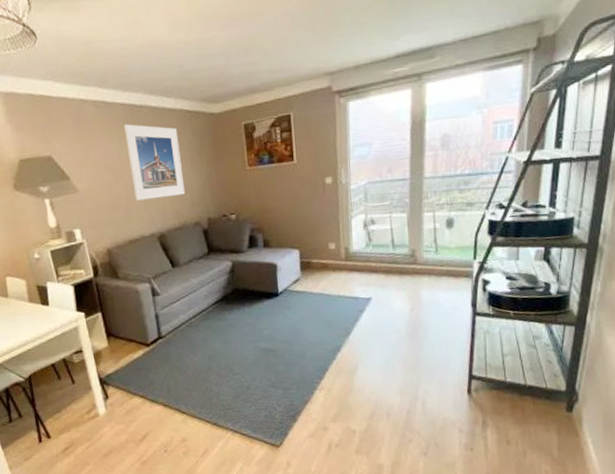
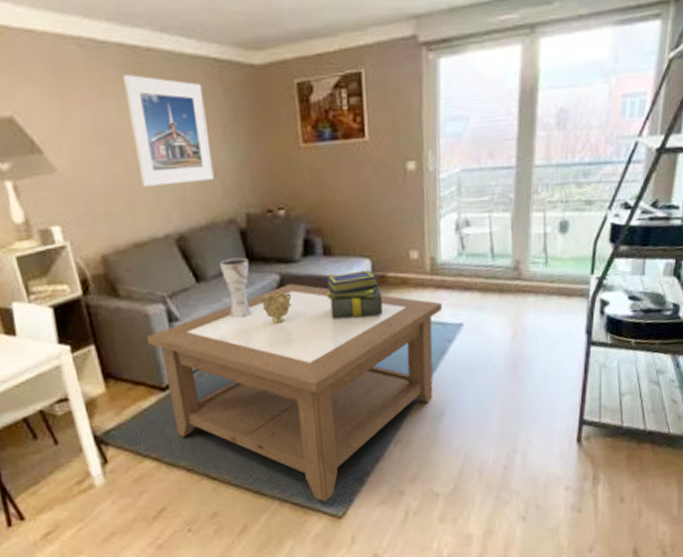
coffee table: none [137,268,355,434] -> present [146,283,442,502]
vase: none [188,249,212,294] -> present [219,257,253,319]
decorative bowl: none [218,273,240,297] -> present [261,291,292,323]
stack of books: none [265,258,309,294] -> present [325,270,383,318]

